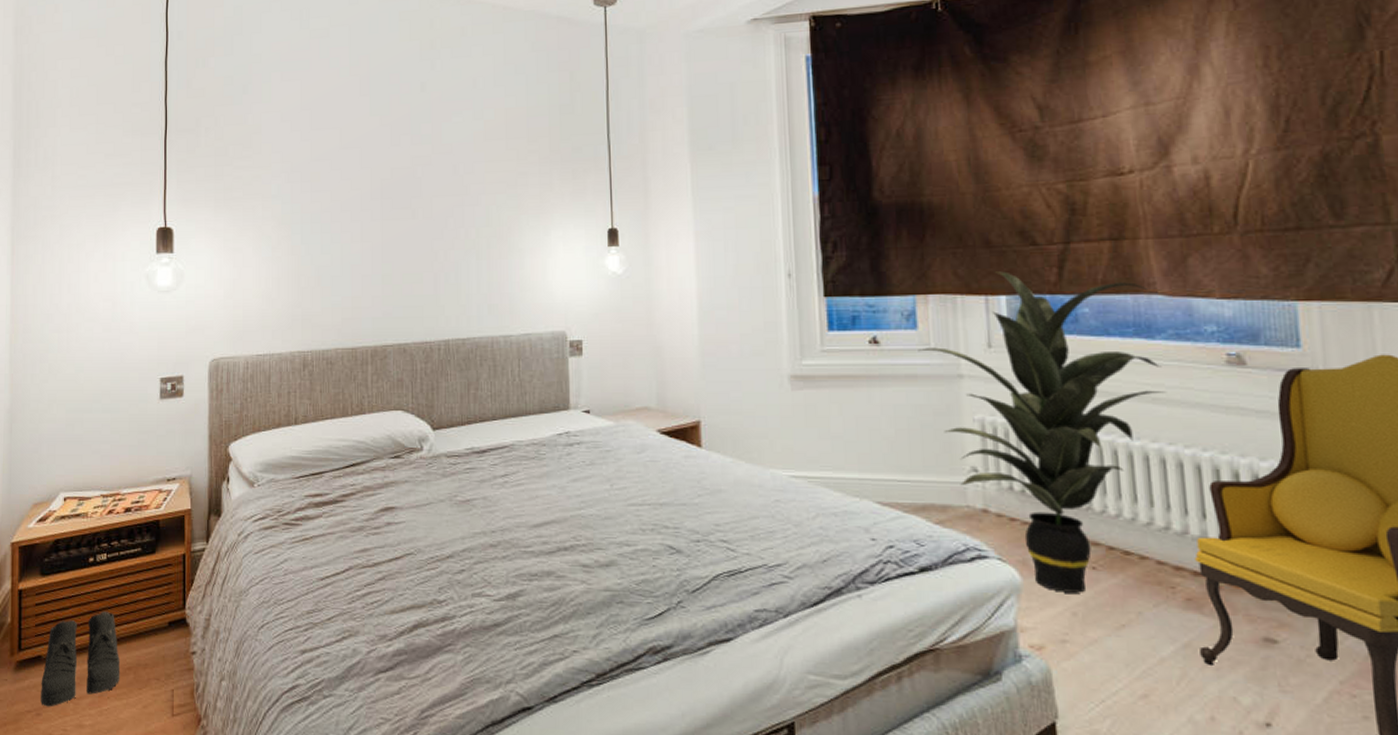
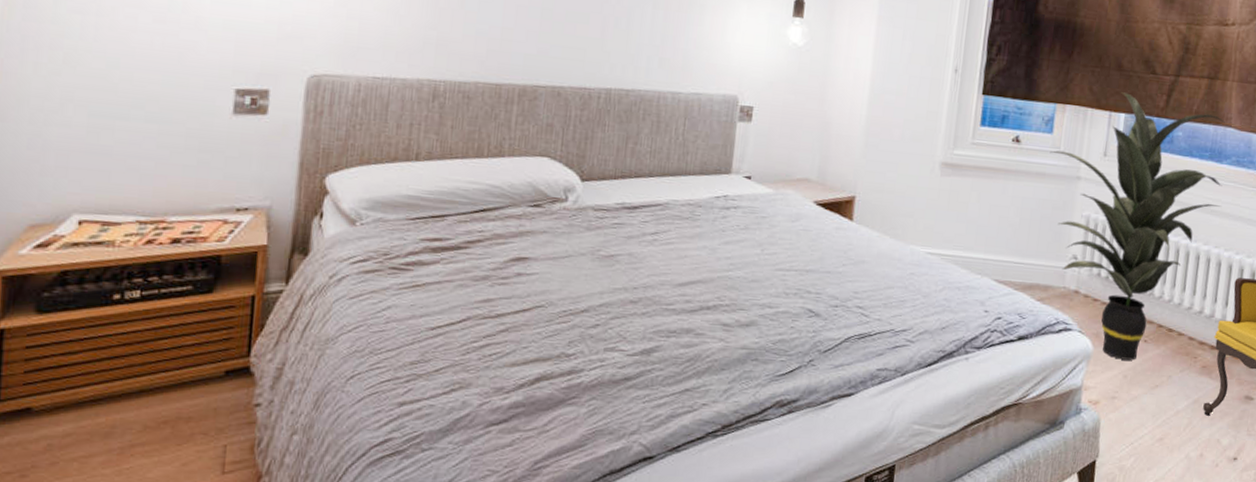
boots: present [41,611,121,707] -> none [27,357,153,468]

